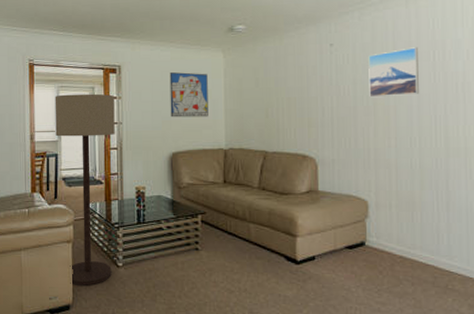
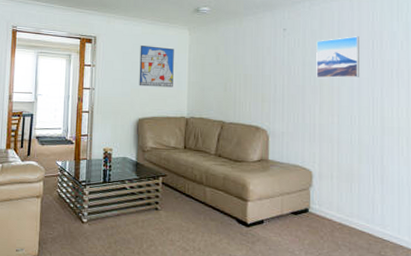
floor lamp: present [55,93,115,286] -> none [32,59,89,240]

